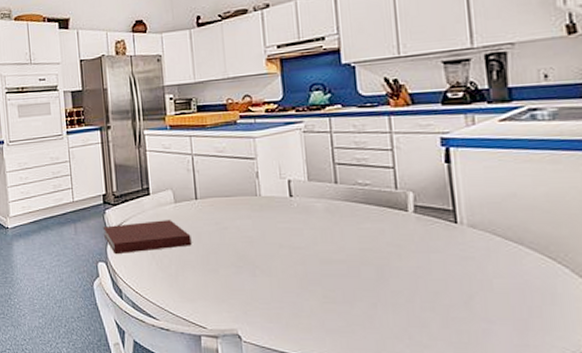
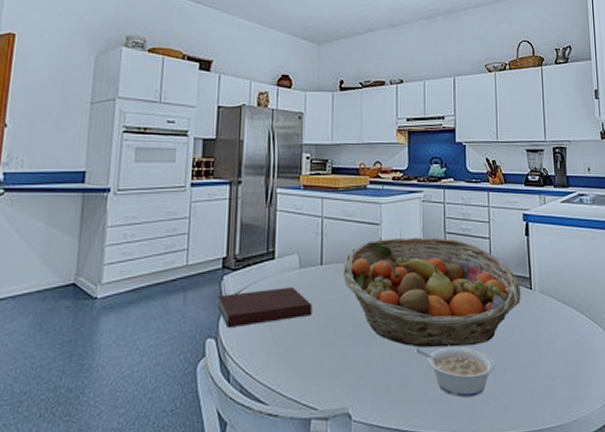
fruit basket: none [219,169,442,281] -> present [343,237,521,348]
legume: none [306,281,408,332] -> present [415,348,494,398]

